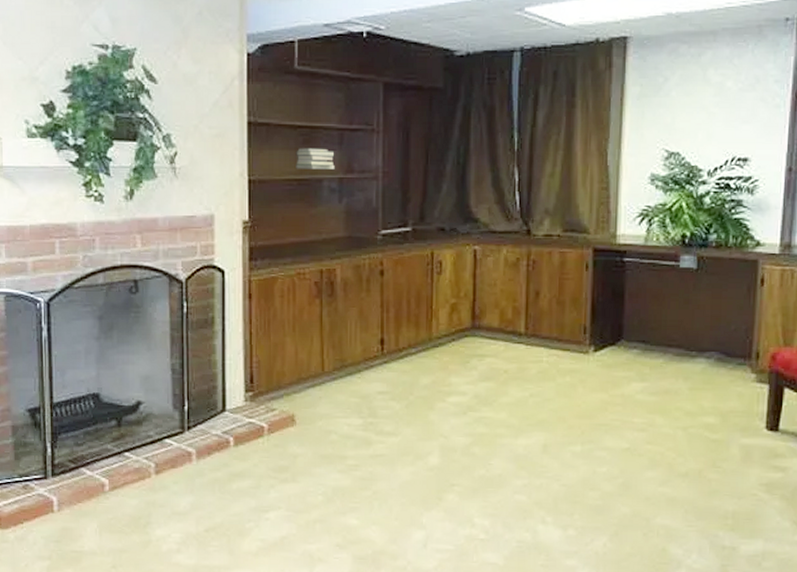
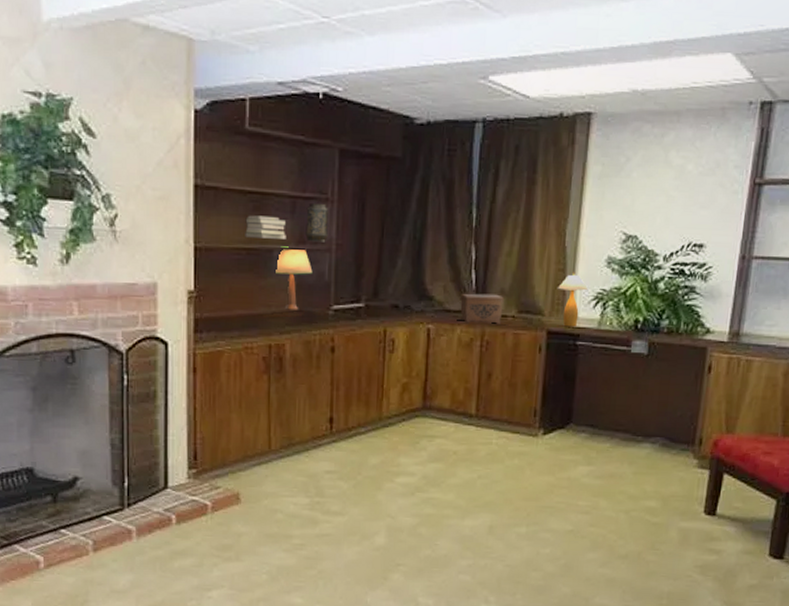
table lamp: none [325,176,361,238] -> present [276,246,313,312]
decorative vase: none [353,135,376,171] -> present [305,204,330,242]
decorative box: none [505,214,548,244] -> present [460,293,504,324]
table lamp: none [601,189,633,244] -> present [557,271,589,327]

